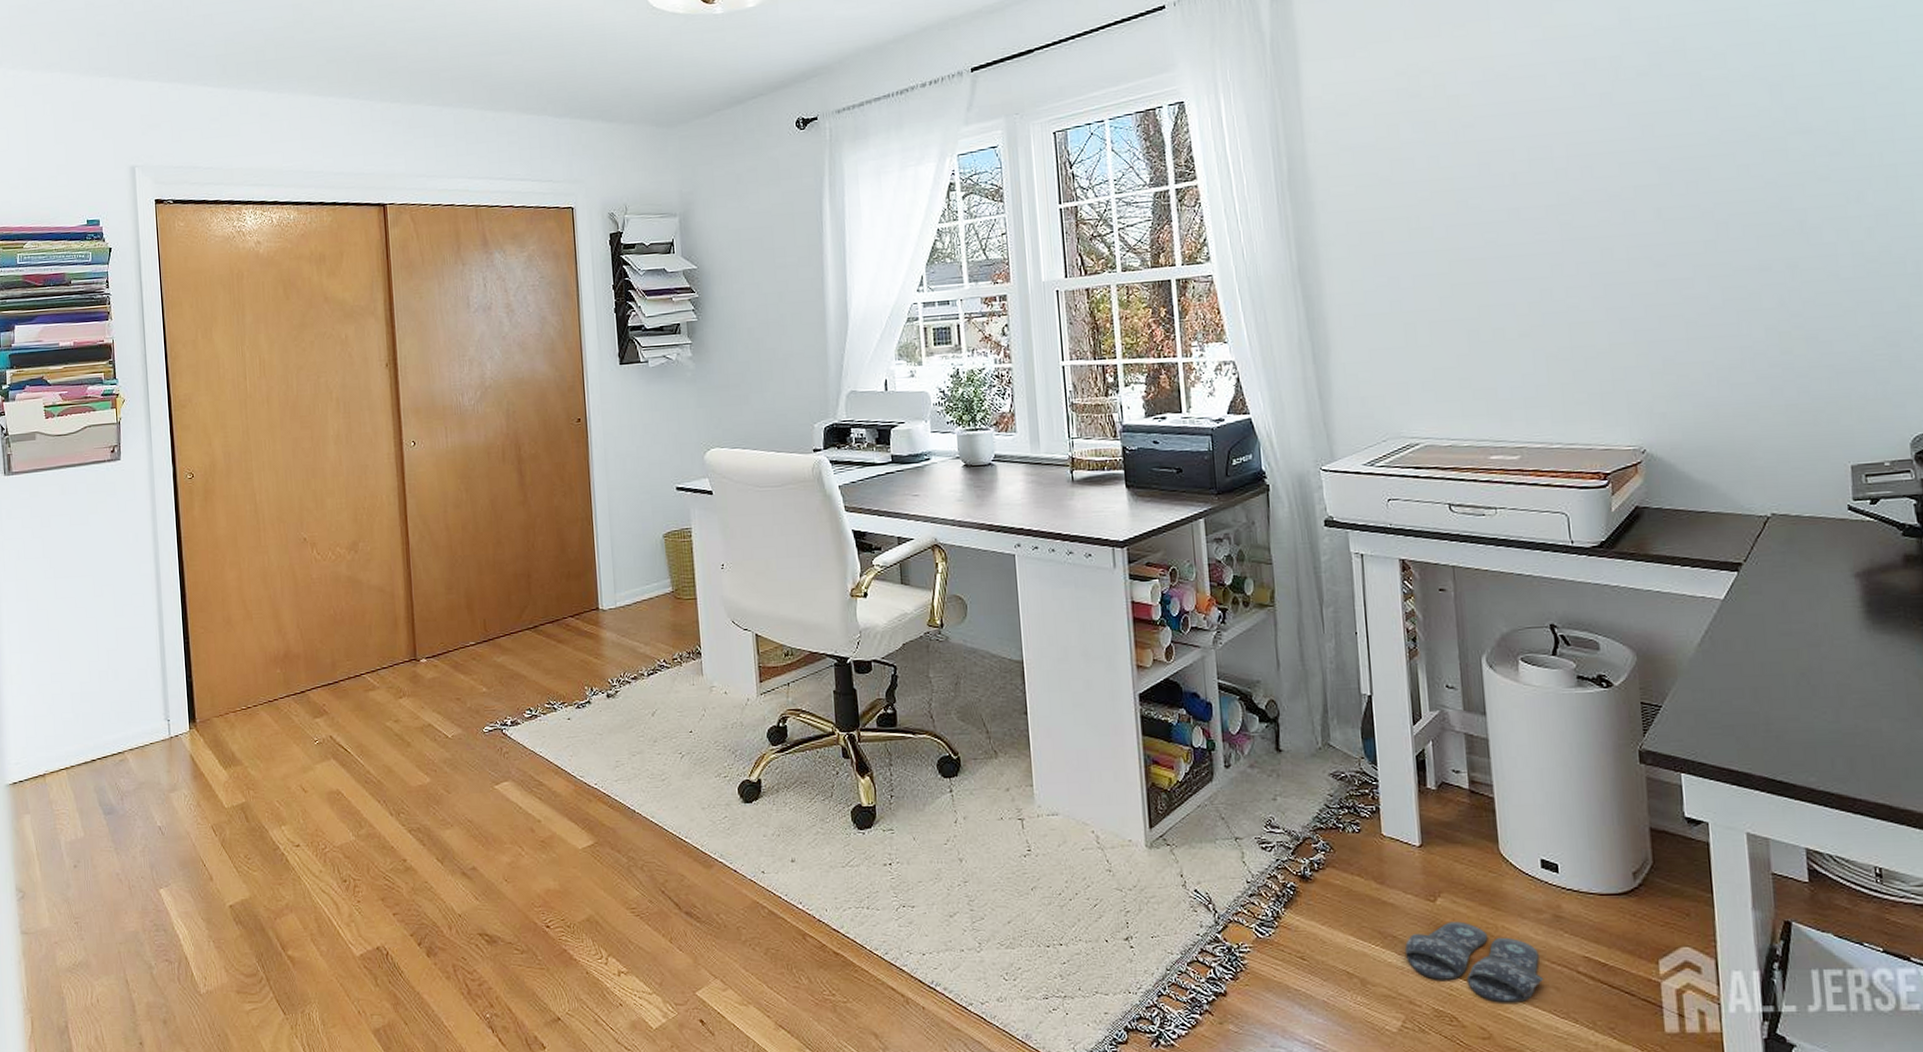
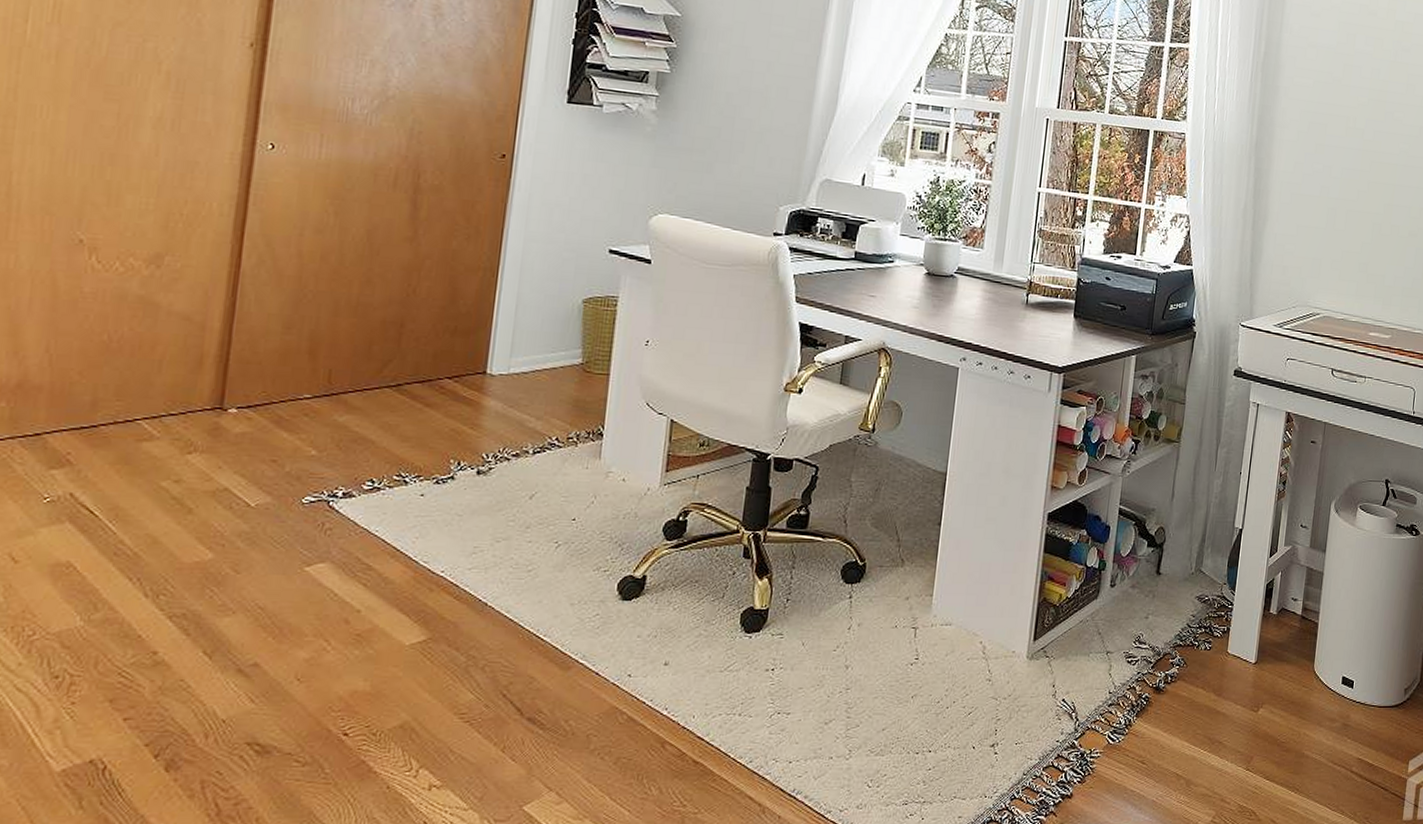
slippers: present [1405,921,1544,1003] -> none [1226,729,1326,799]

